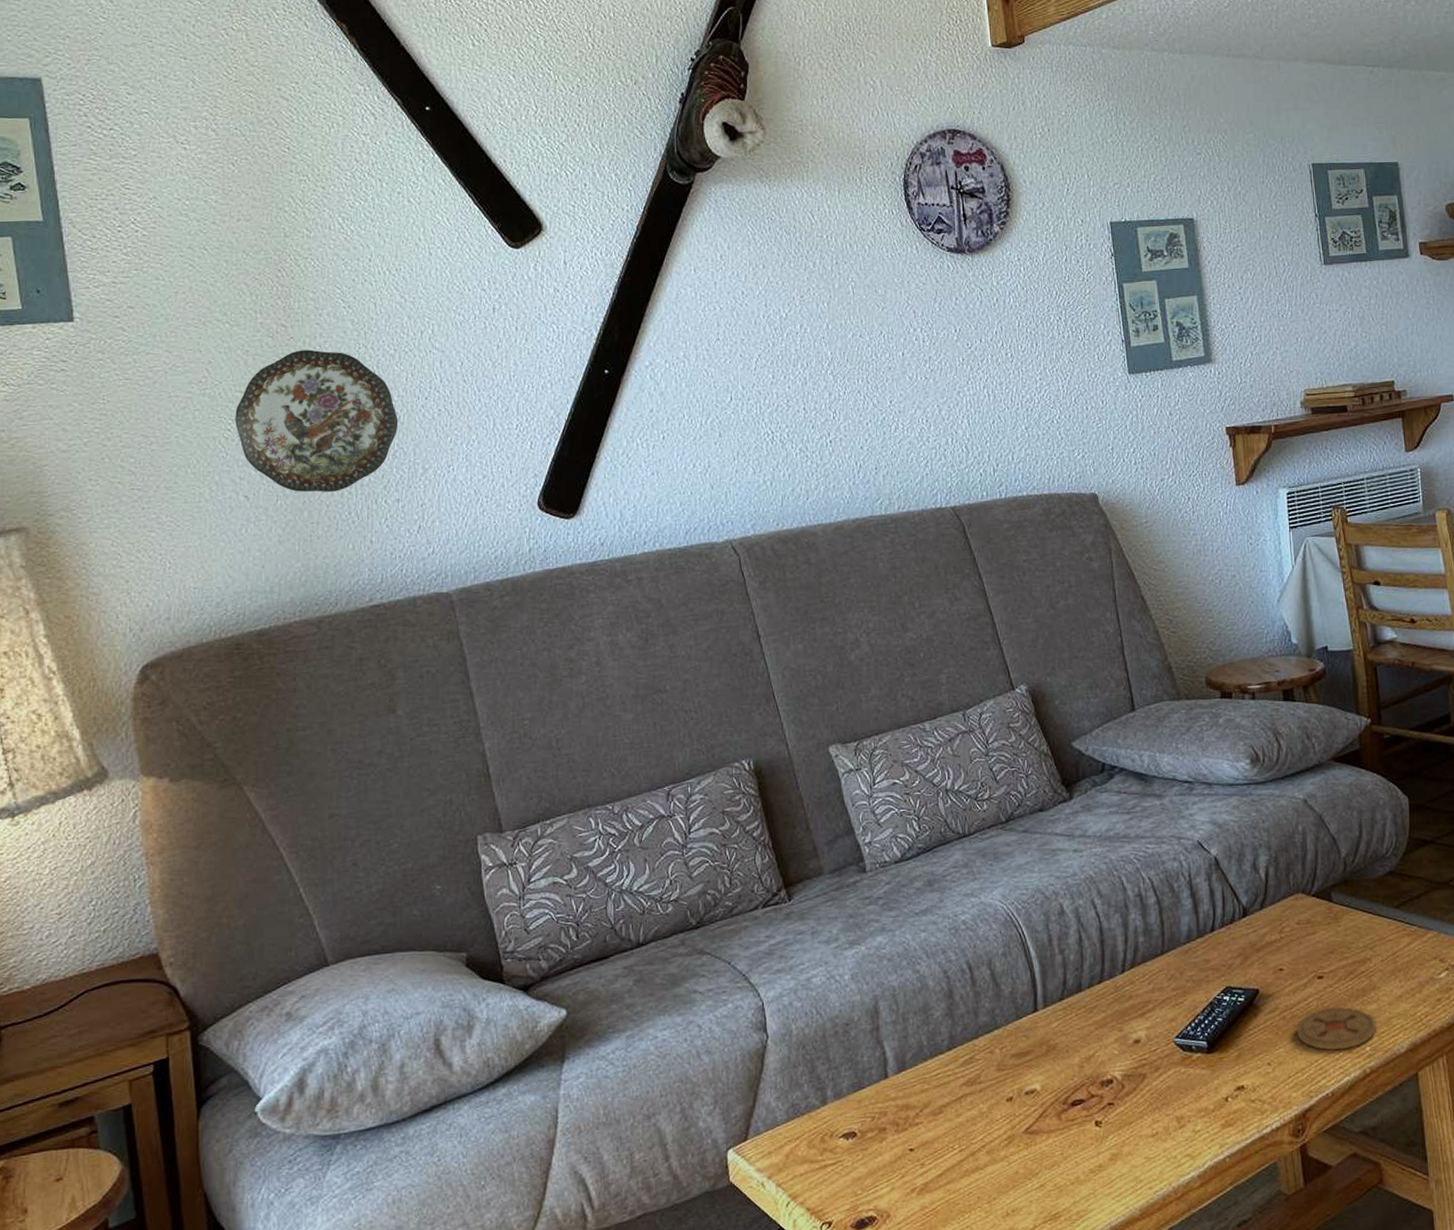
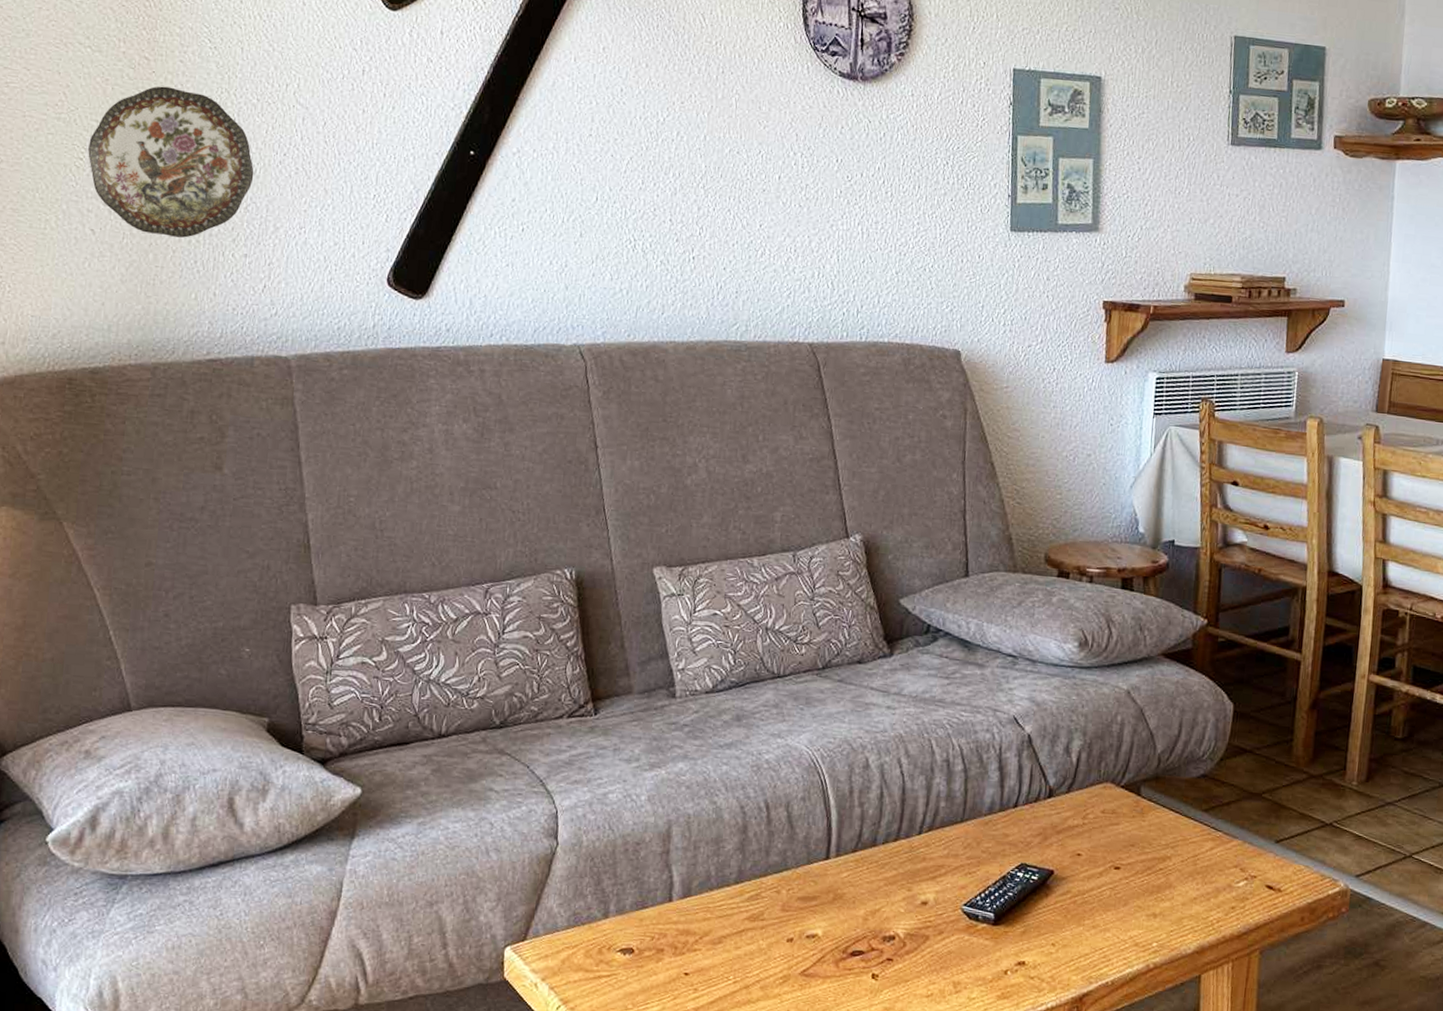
coaster: present [1296,1006,1377,1051] -> none [1085,898,1167,942]

